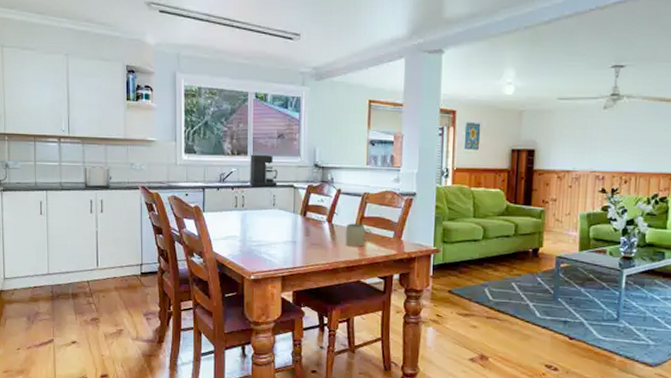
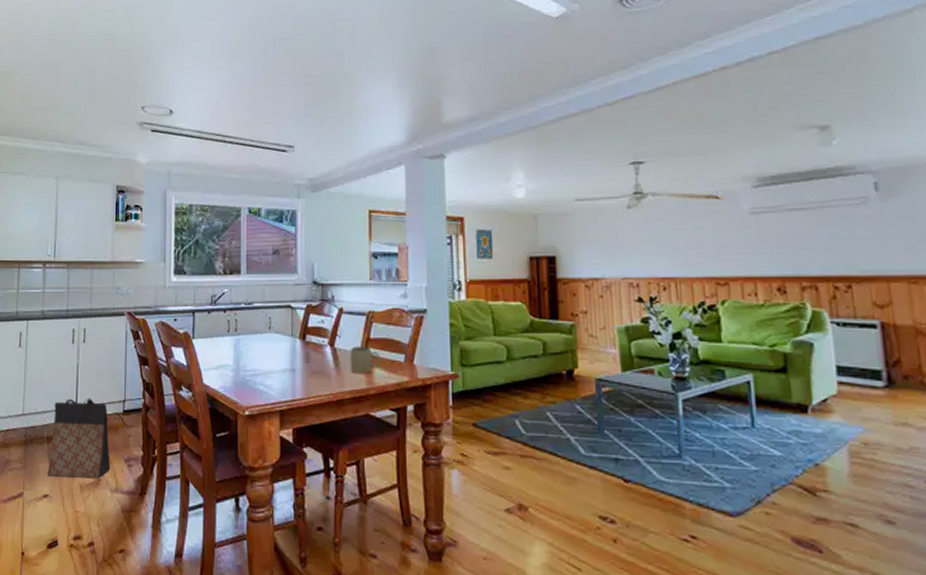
bag: none [75,261,131,329] -> present [48,398,111,479]
toaster: present [84,165,112,189] -> none [67,291,97,317]
coffee maker: present [250,154,278,188] -> none [243,273,273,309]

